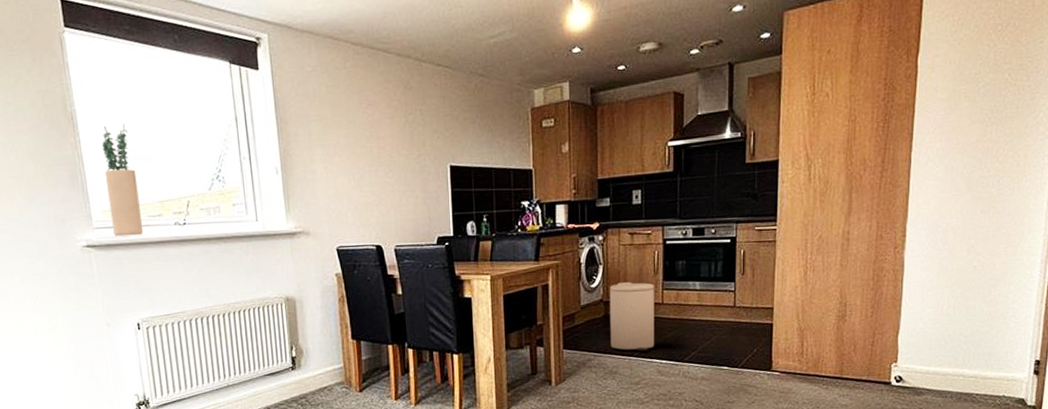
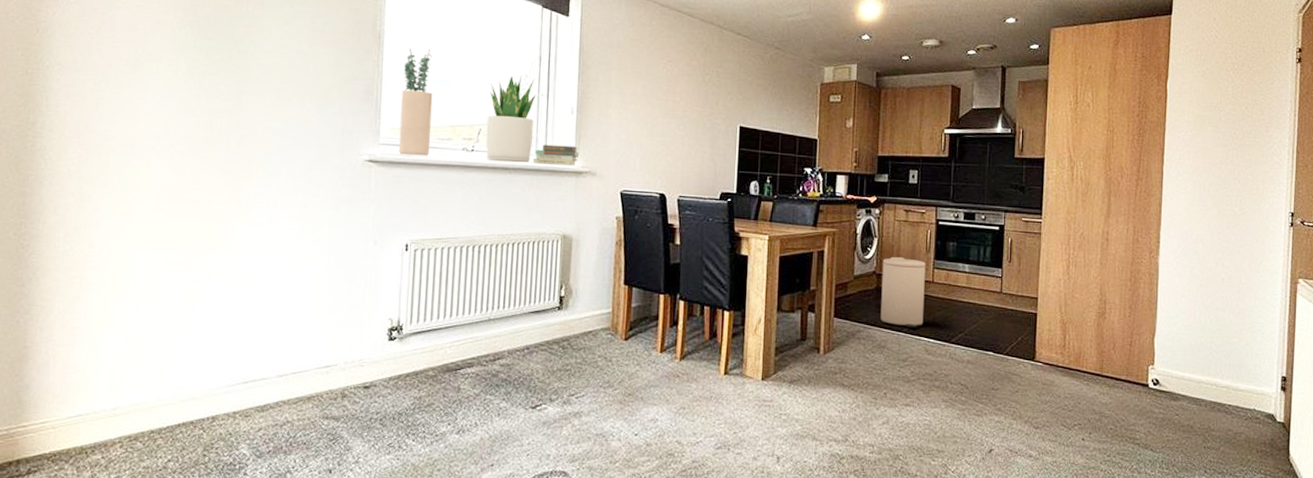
planter: none [191,141,243,233] -> present [485,76,536,163]
books: none [244,207,290,230] -> present [532,144,579,166]

